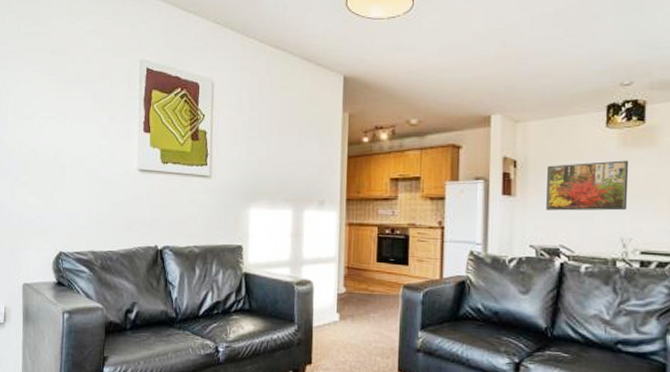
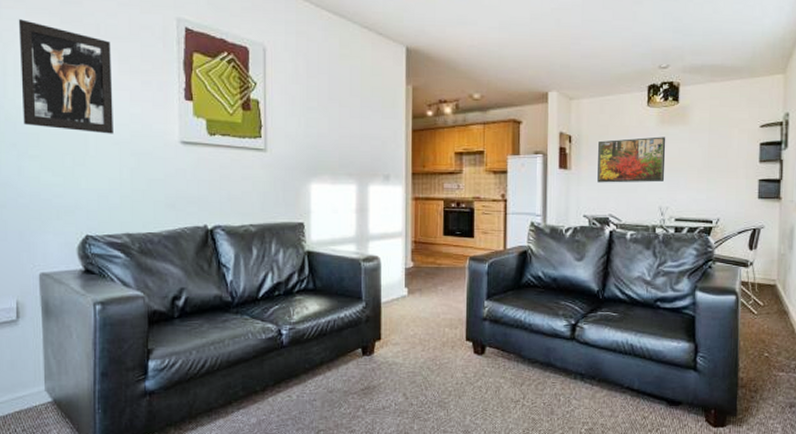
wall art: none [17,68,87,164] -> present [18,19,113,134]

